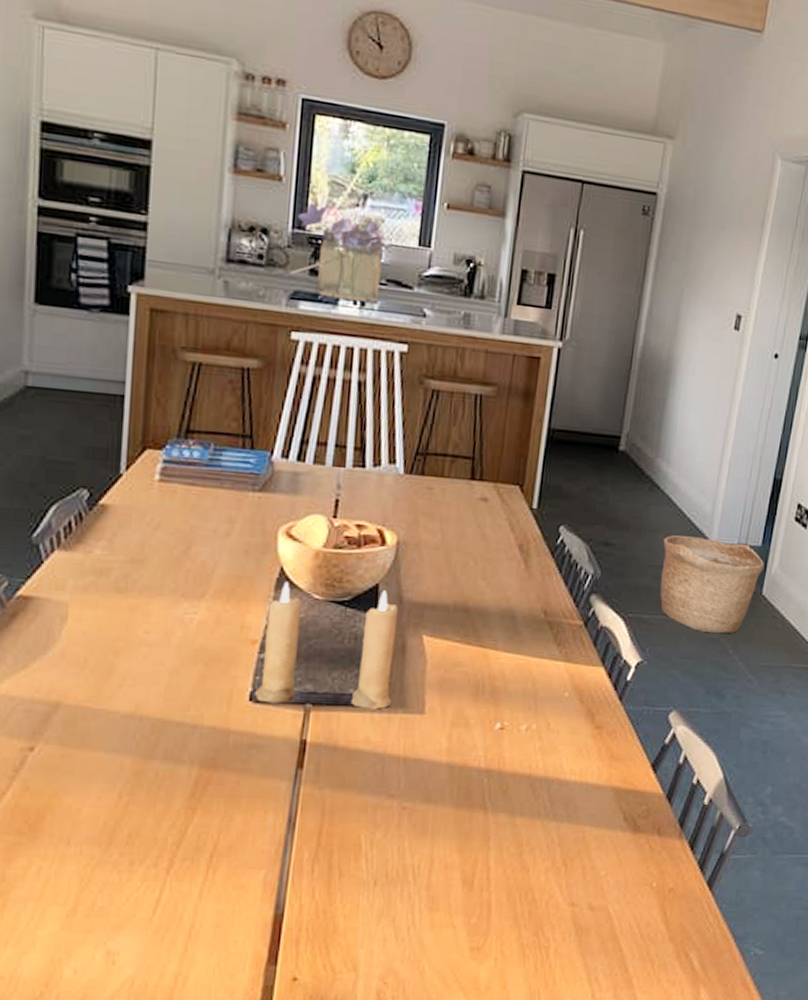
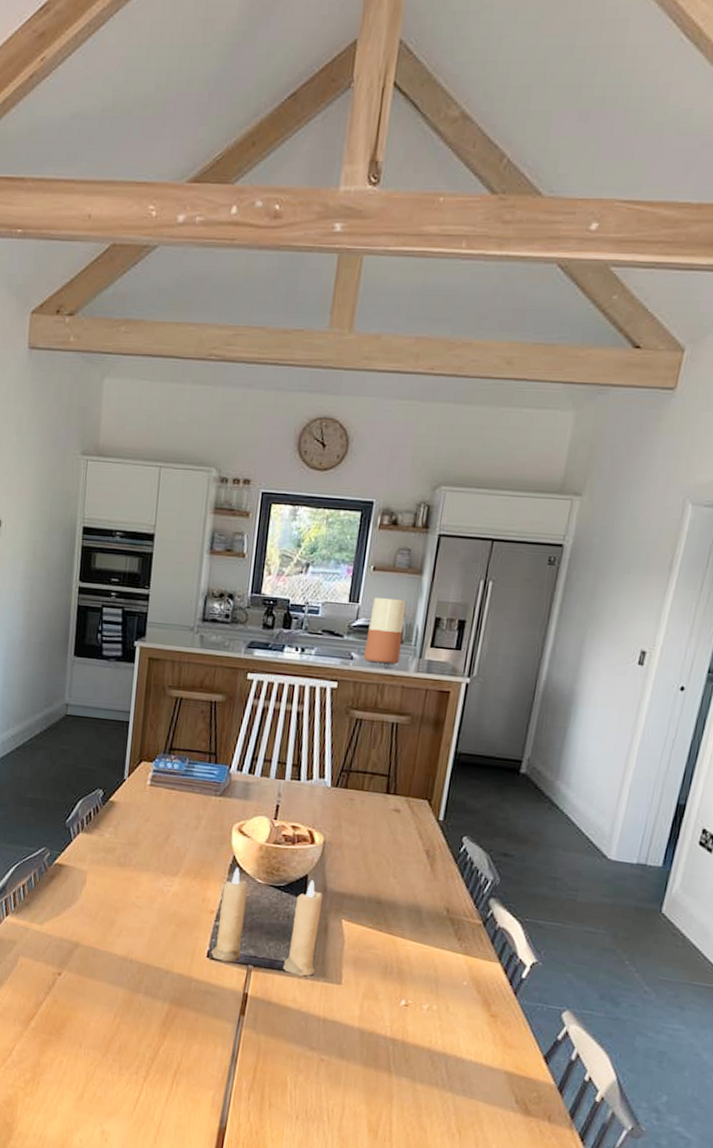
flower bouquet: present [290,203,387,308] -> none [249,572,323,654]
vase: none [439,242,487,324] -> present [364,598,406,665]
basket: present [660,535,764,634] -> none [556,851,665,946]

